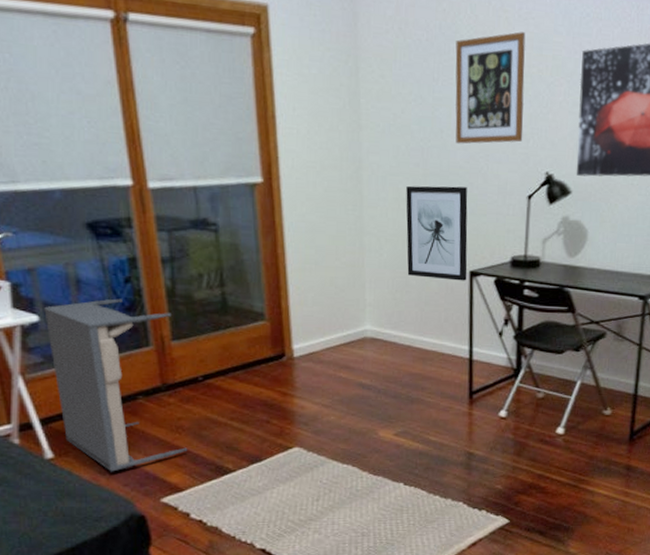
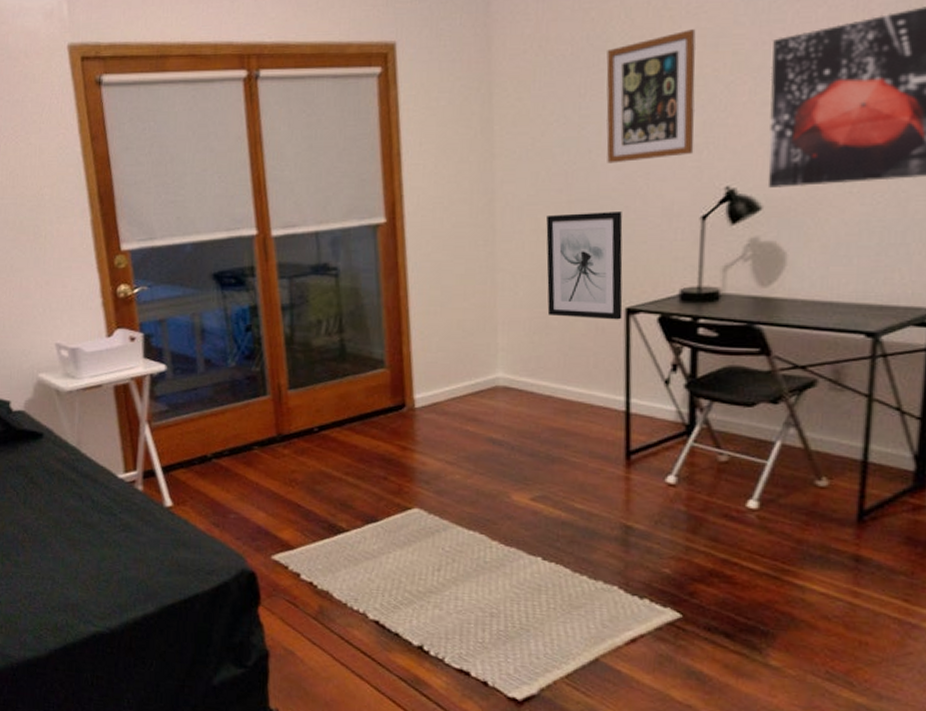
laundry hamper: present [44,298,188,472] -> none [171,347,301,524]

